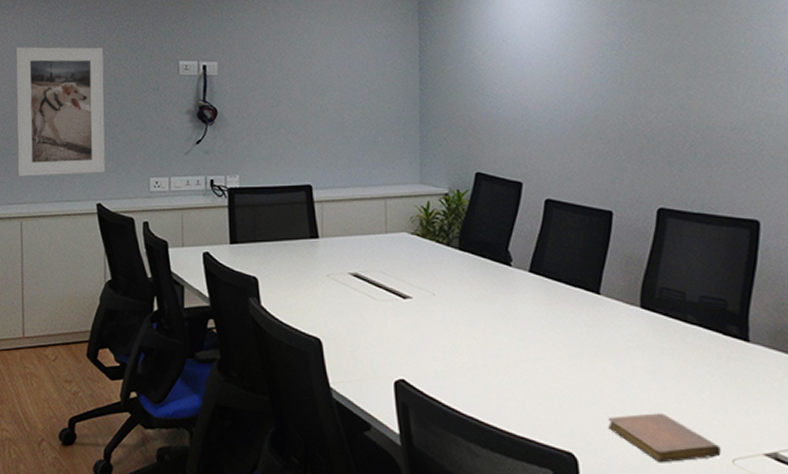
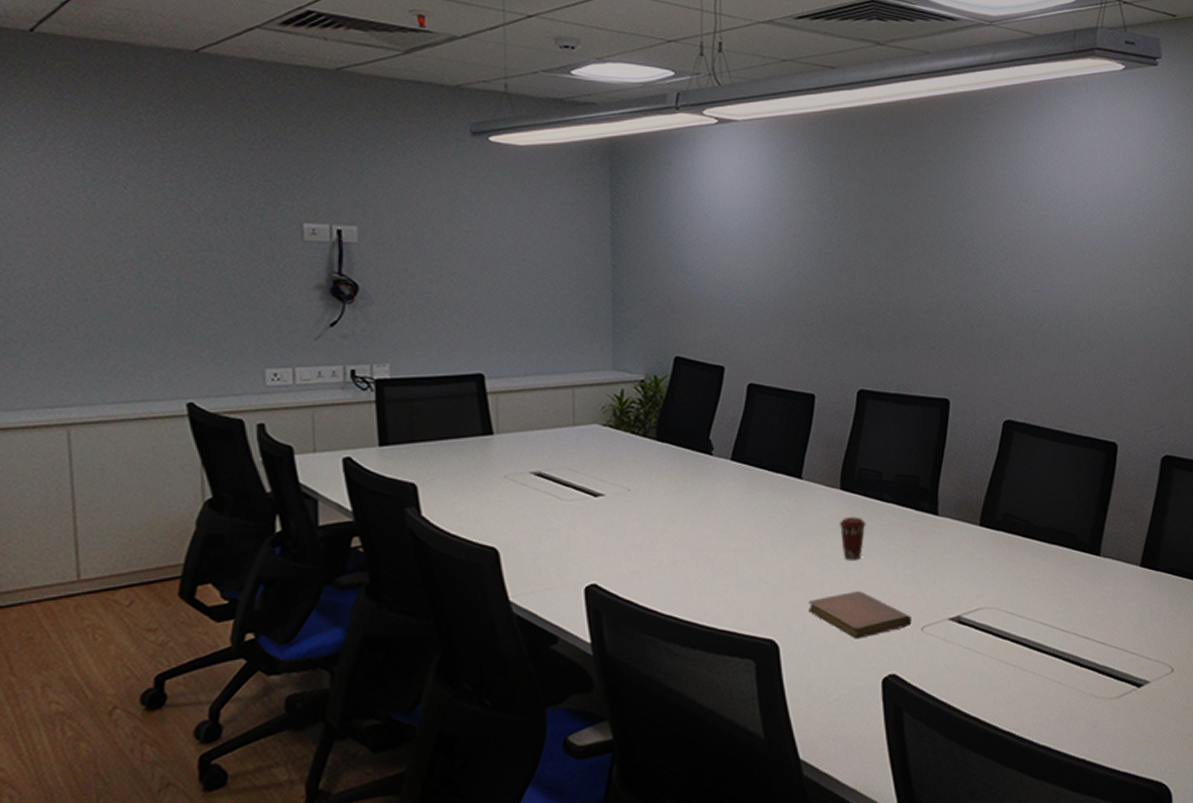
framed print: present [16,47,105,176] -> none [50,196,198,370]
coffee cup: none [639,336,669,381] -> present [838,517,866,560]

